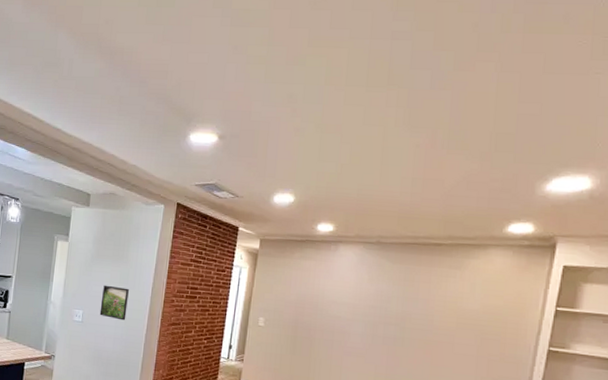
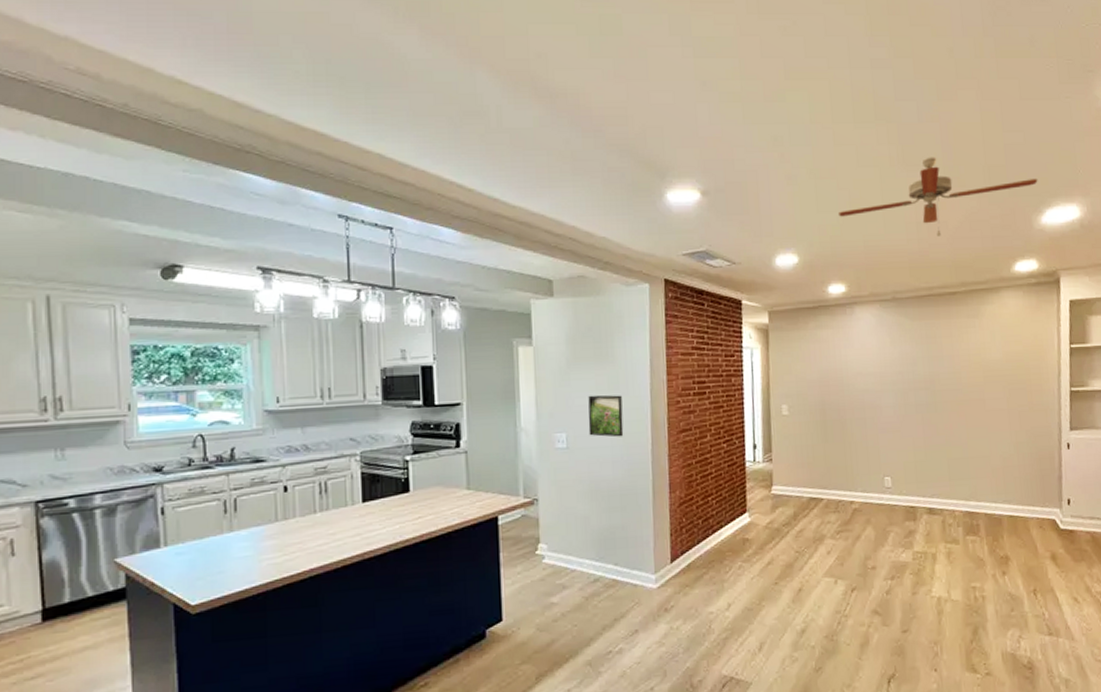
ceiling fan: none [337,121,549,192] -> present [837,157,1038,236]

